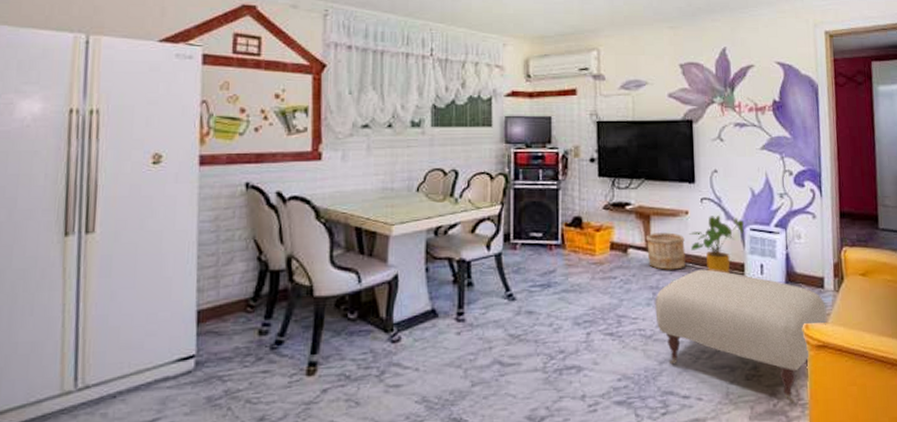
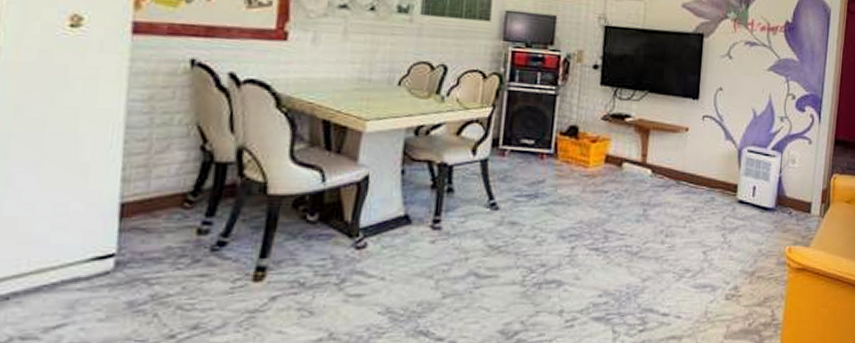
wooden bucket: present [646,232,686,270] -> none [642,148,682,187]
ottoman: present [655,269,827,404] -> none [644,188,810,323]
house plant: present [689,216,745,274] -> none [687,134,743,194]

